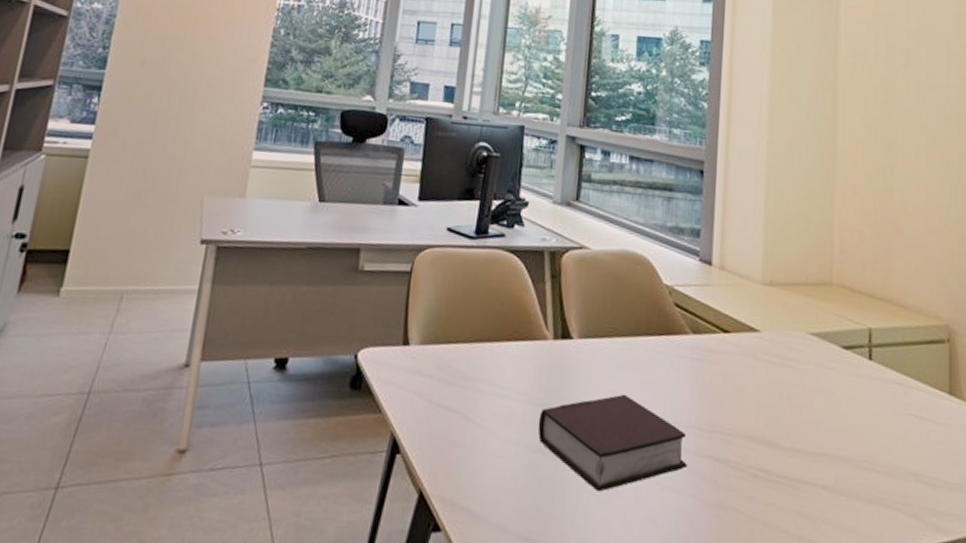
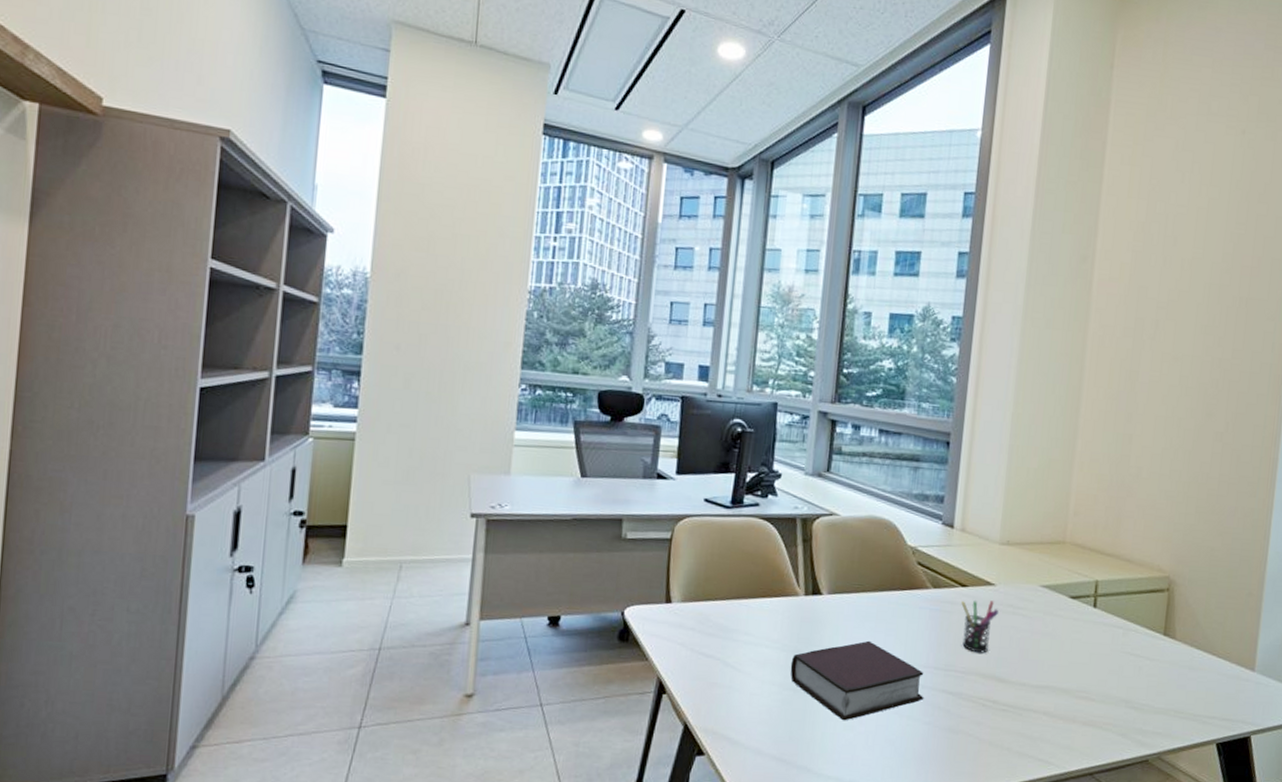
pen holder: none [724,349,765,412] -> present [961,601,998,653]

